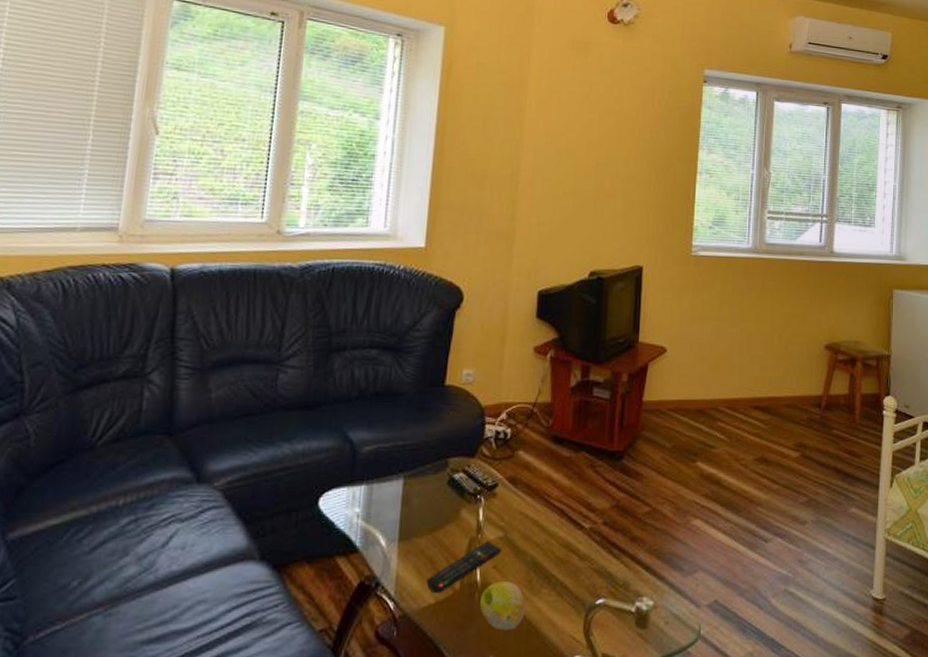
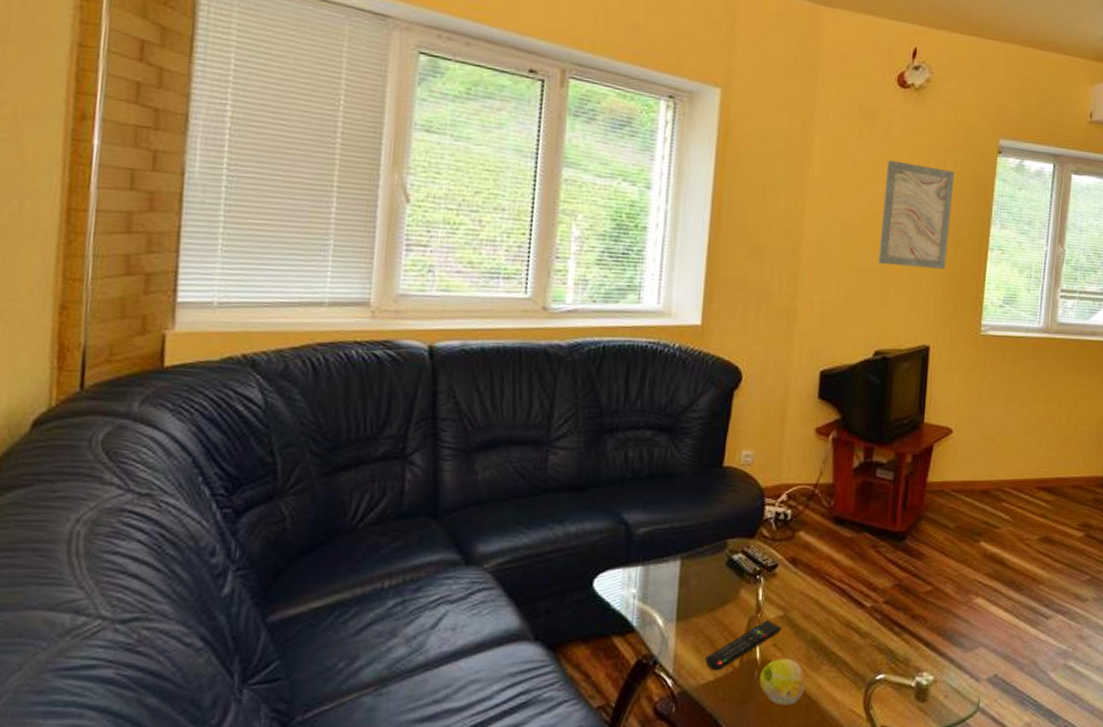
wall art: none [592,90,663,192] -> present [878,160,955,269]

